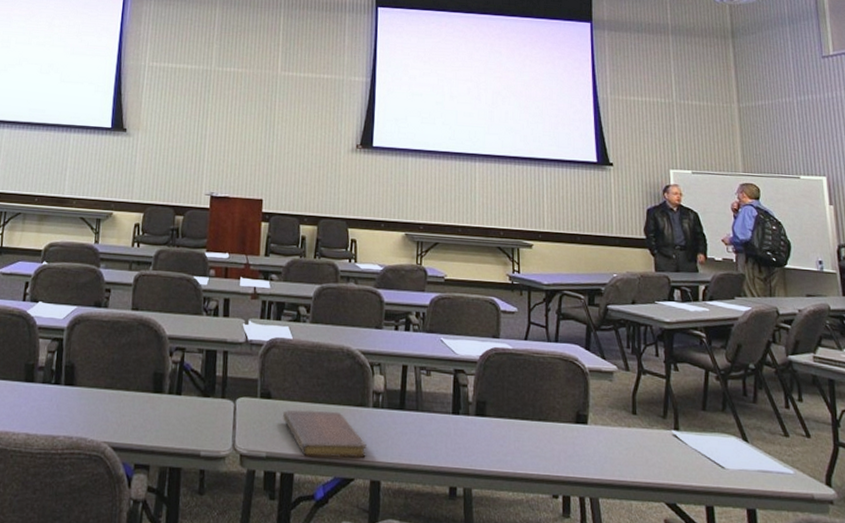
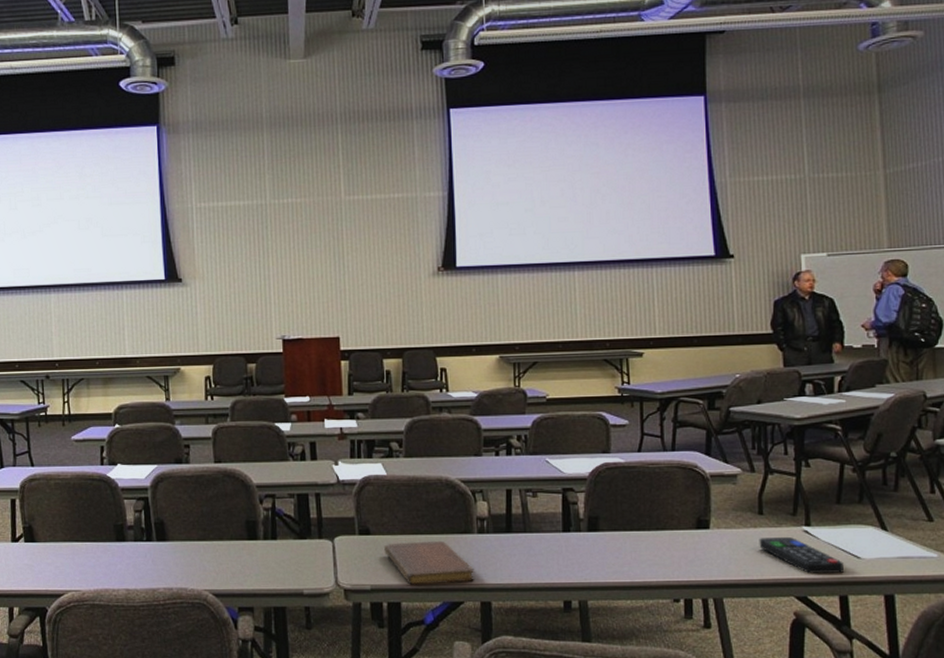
remote control: none [632,438,709,482] -> present [759,536,844,573]

